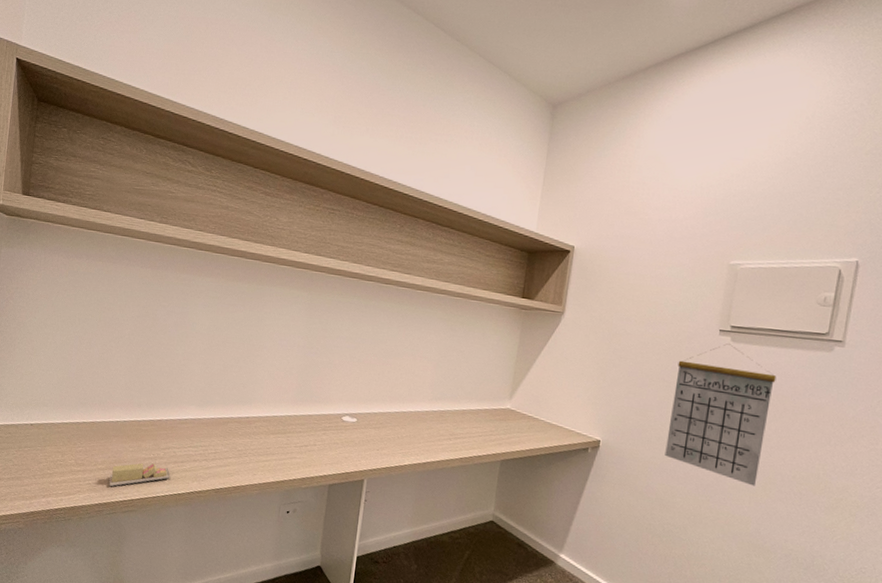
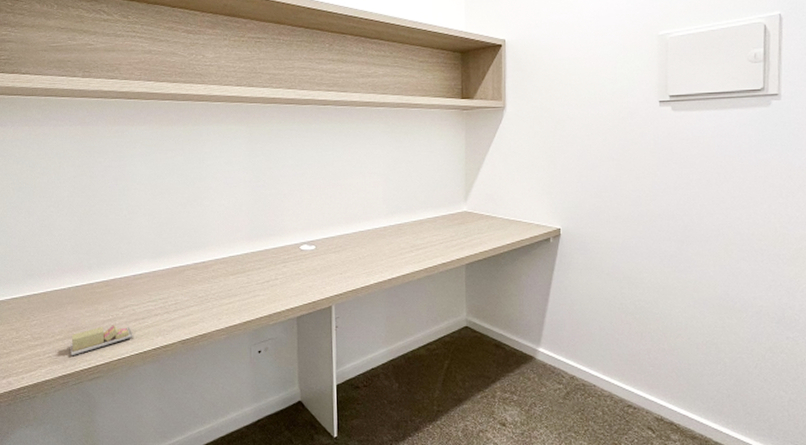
calendar: present [665,343,777,486] -> none [624,113,721,250]

